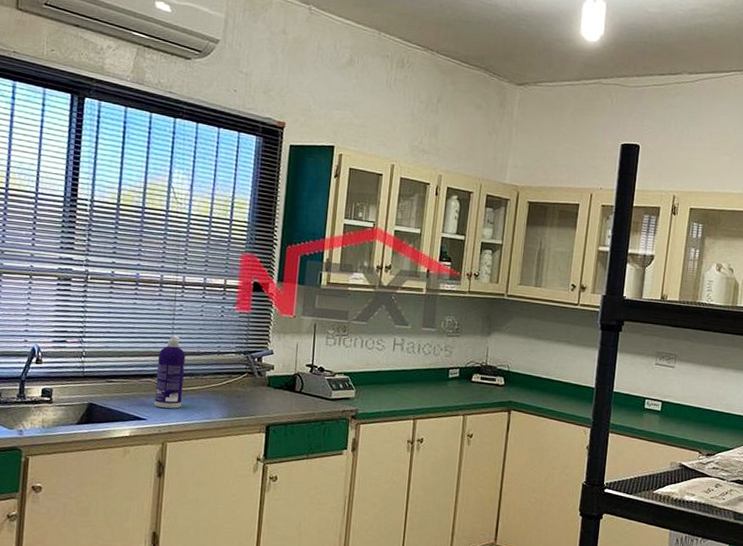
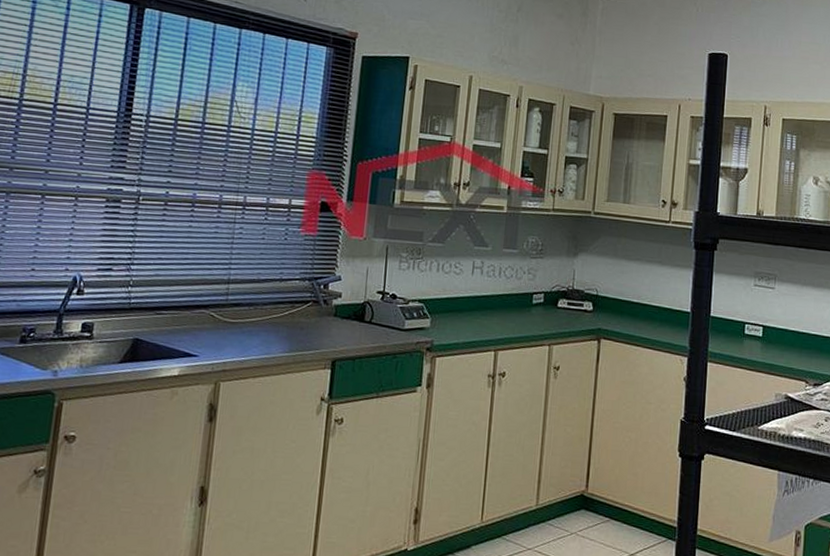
spray bottle: present [154,335,186,409] -> none [208,261,244,343]

